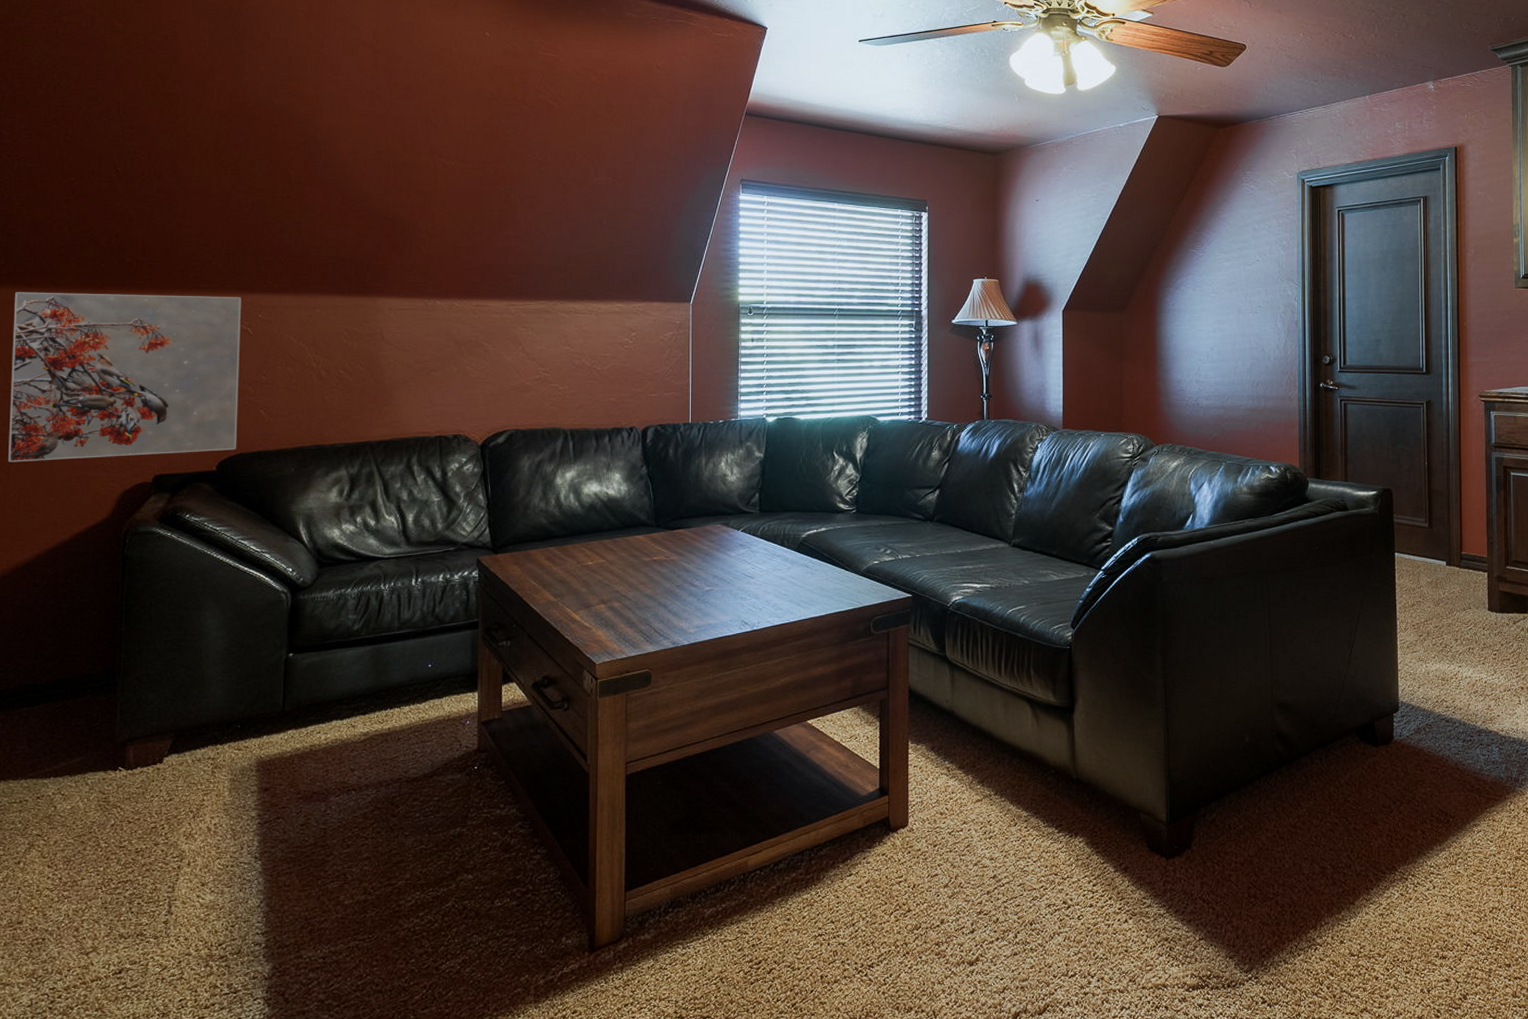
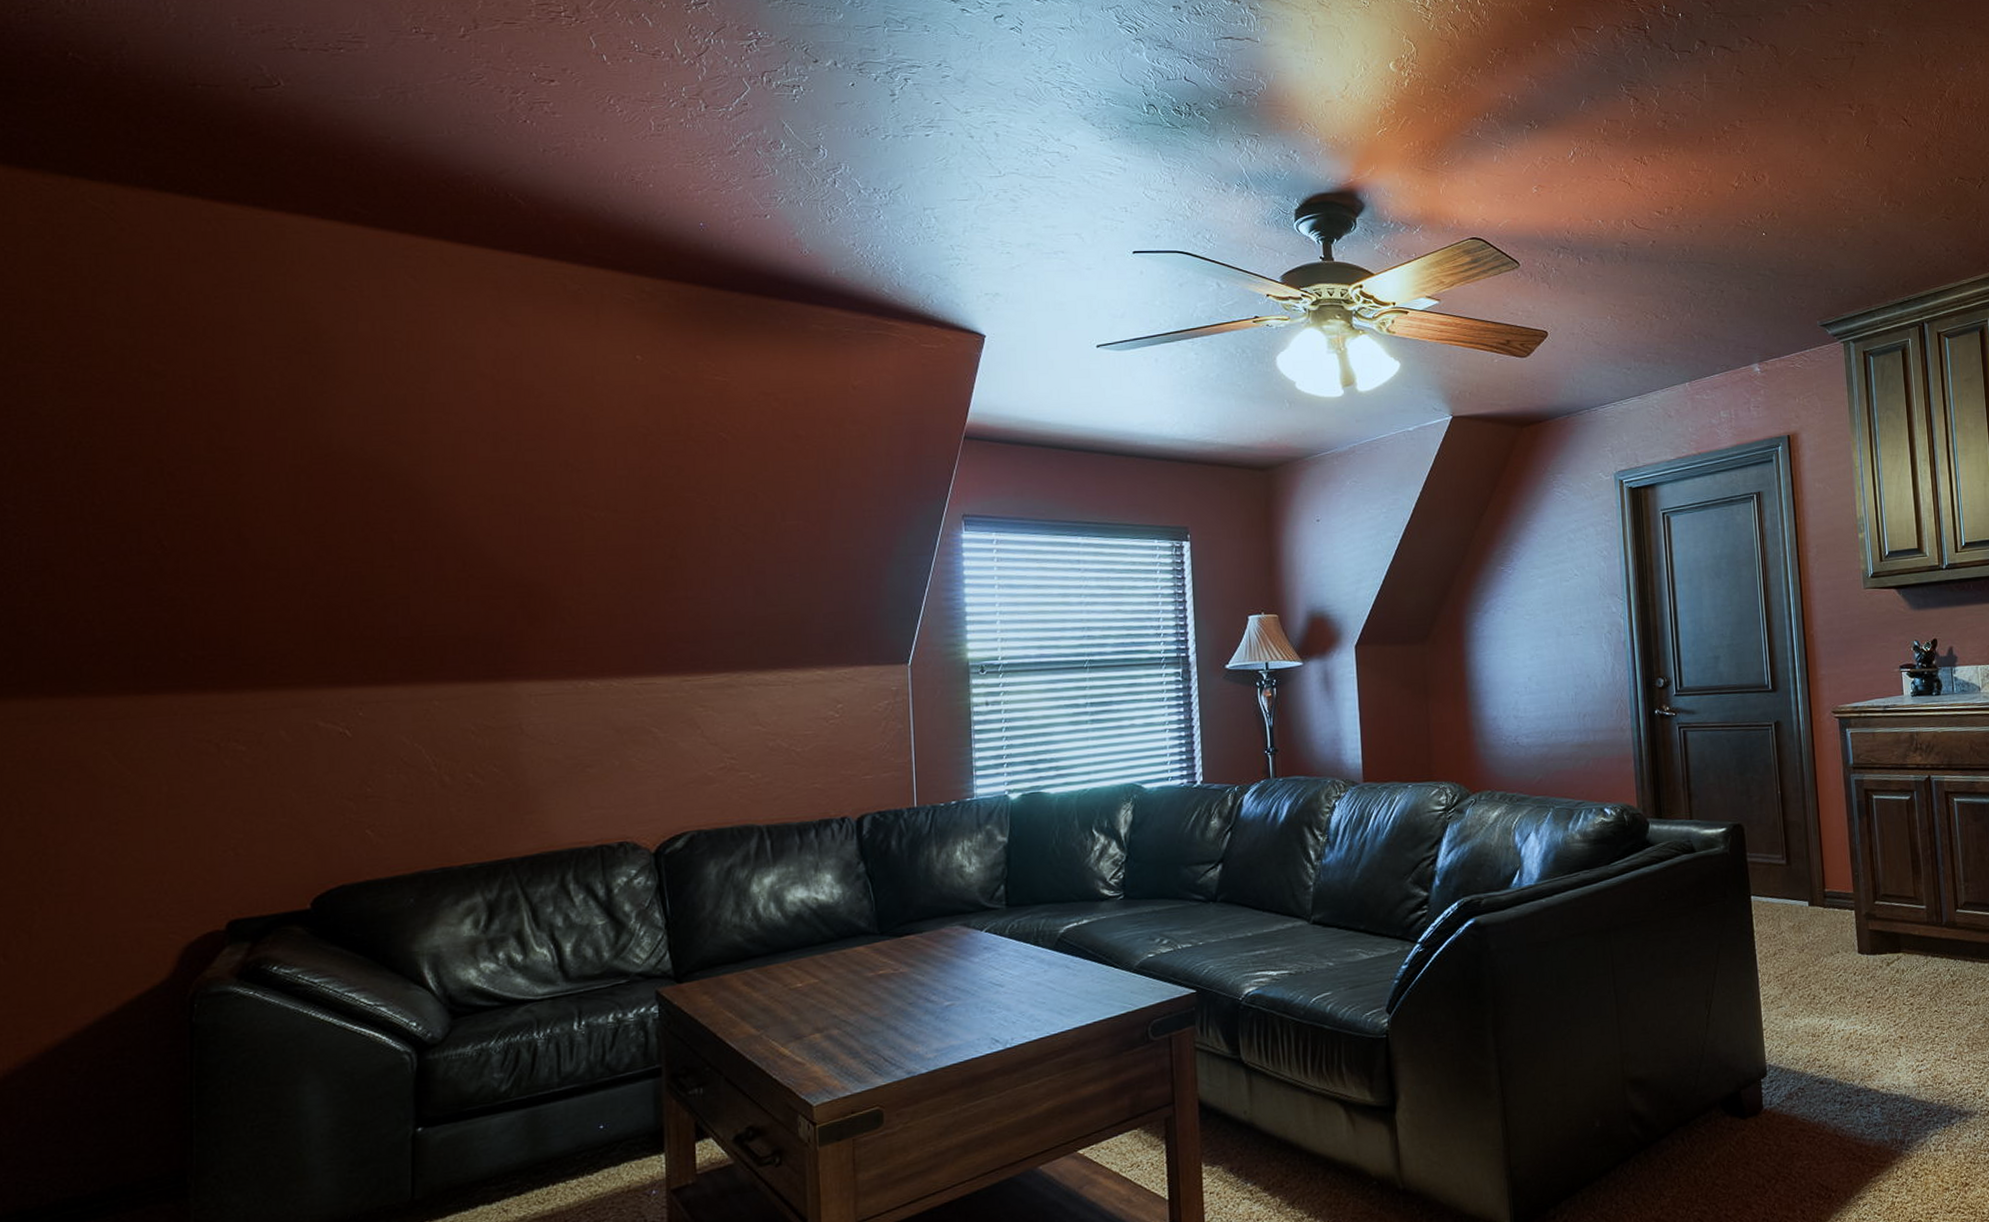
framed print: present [8,292,241,463] -> none [29,692,337,920]

